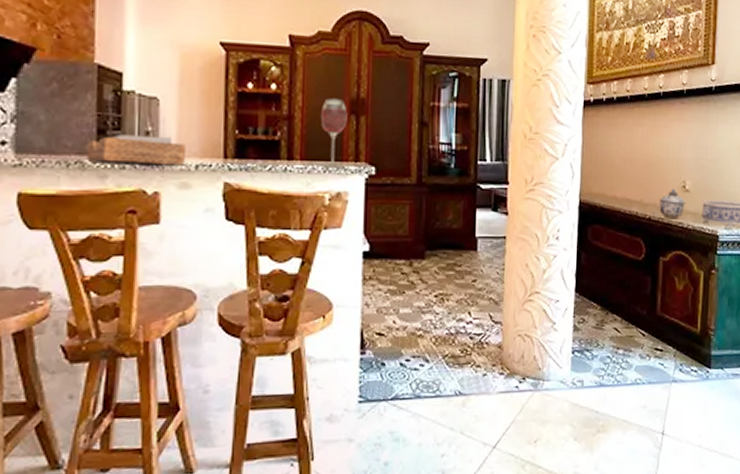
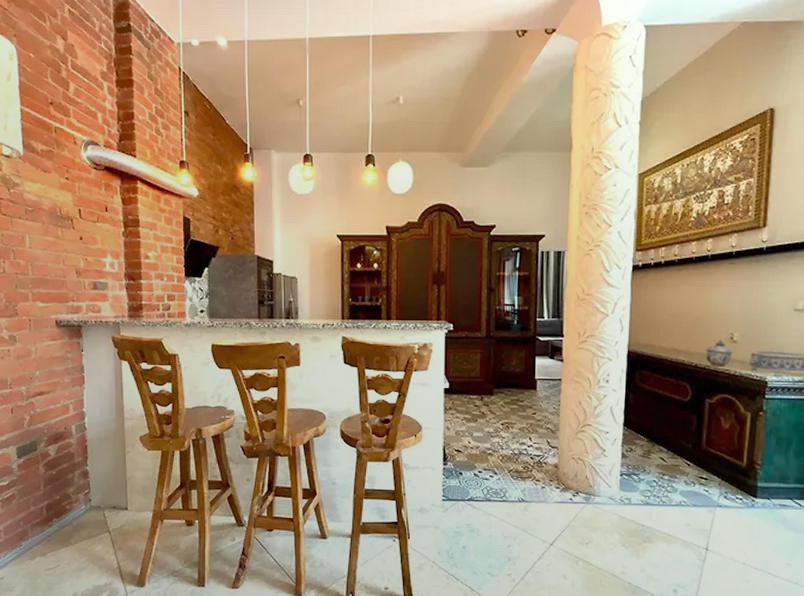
napkin holder: present [87,134,185,167] -> none [252,304,315,326]
wineglass: present [320,98,348,170] -> none [410,272,431,327]

